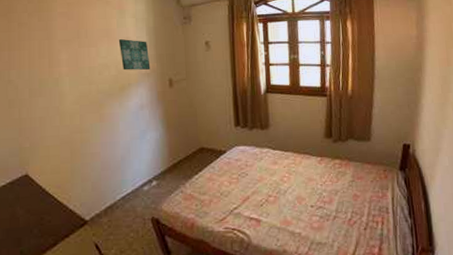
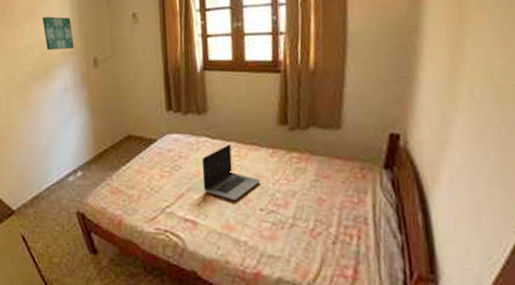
laptop computer: none [264,154,312,200] -> present [201,144,262,200]

